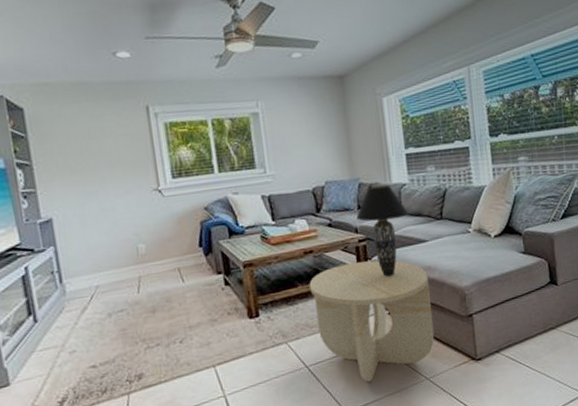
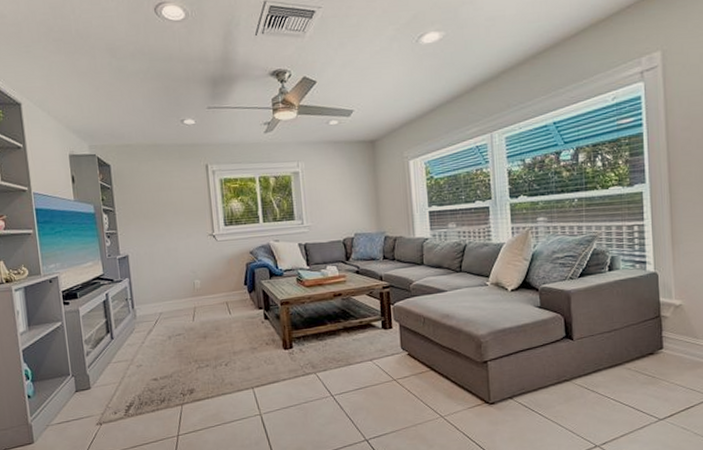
side table: present [309,260,435,383] -> none [337,305,450,415]
table lamp: present [356,184,409,277] -> none [381,238,430,321]

